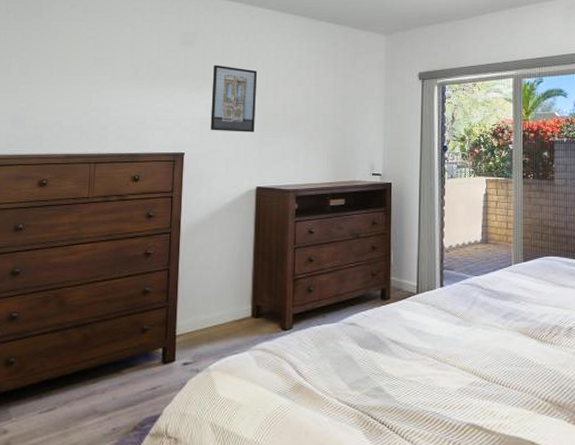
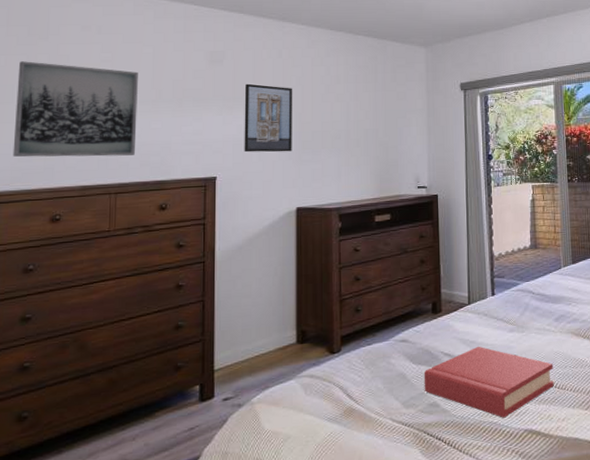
wall art: none [8,36,118,128] -> present [12,61,138,157]
hardback book: none [370,336,499,410] -> present [423,346,554,418]

